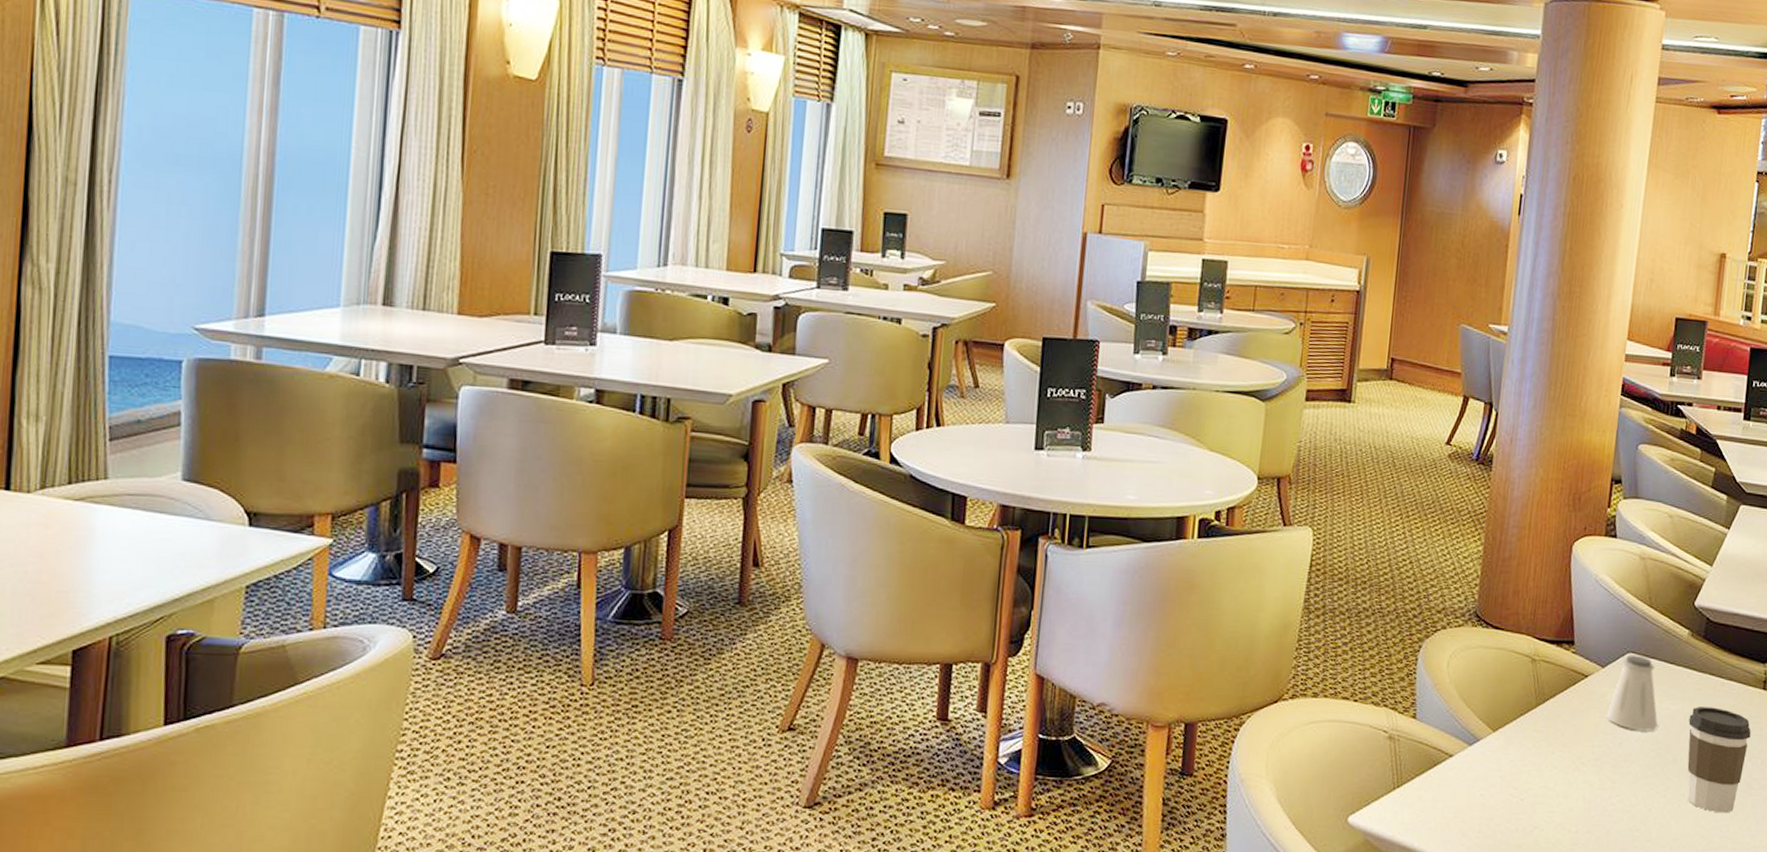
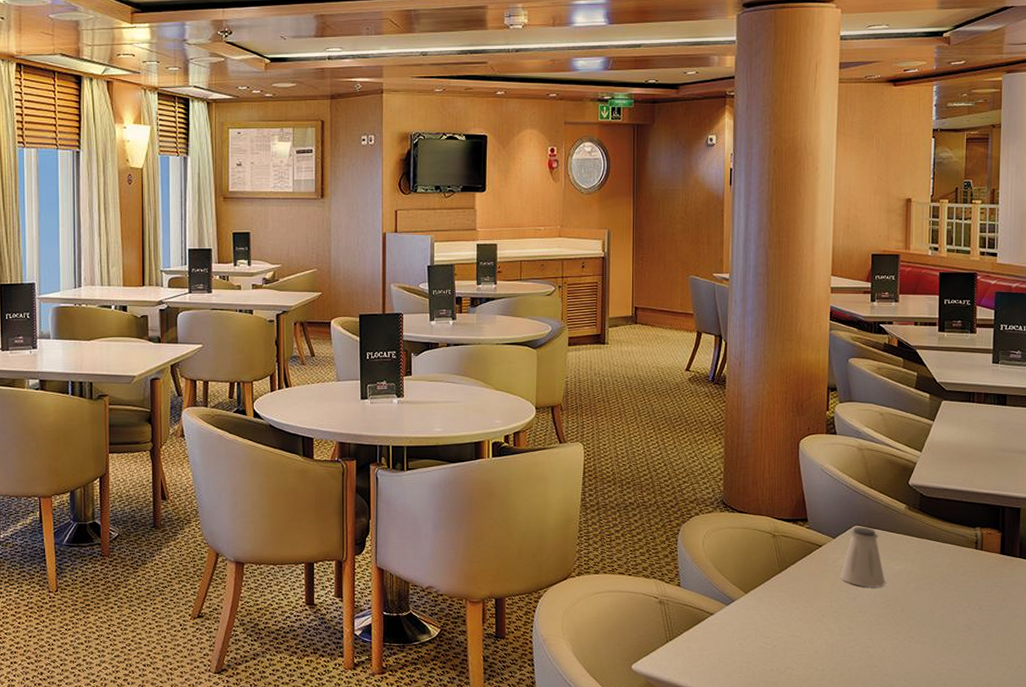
coffee cup: present [1687,707,1751,813] -> none [912,565,968,651]

